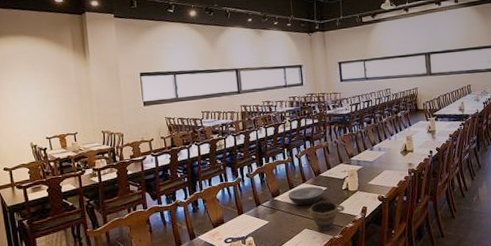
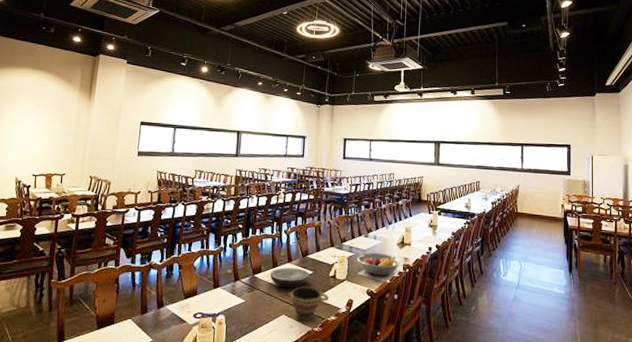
fruit bowl: none [366,162,406,183] -> present [357,252,401,276]

